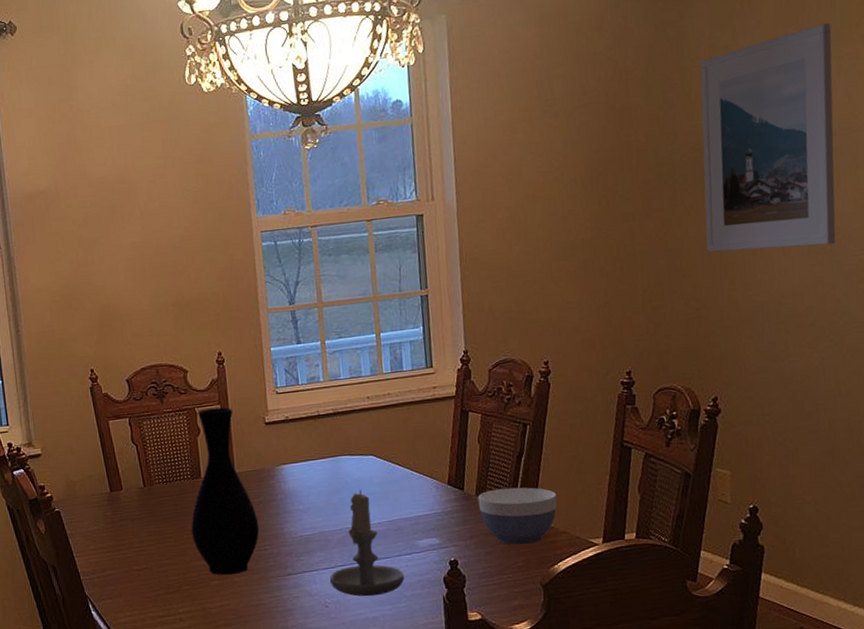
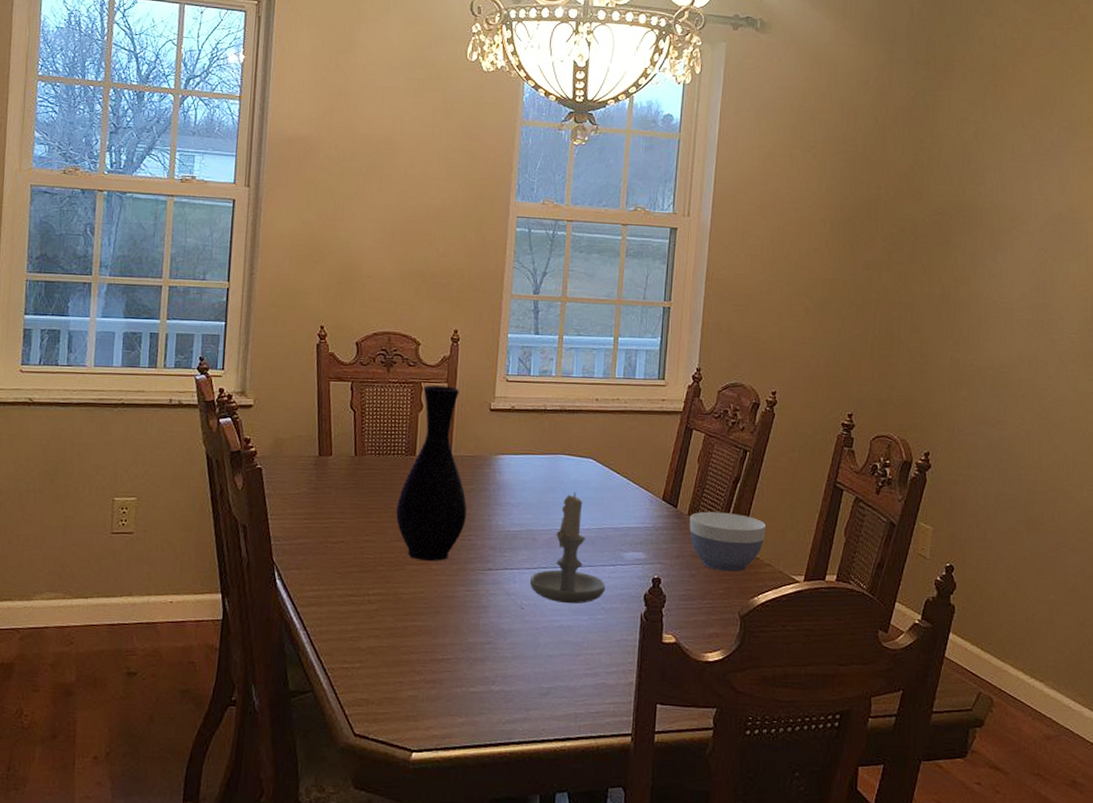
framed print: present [700,22,836,252] -> none [937,118,1071,324]

